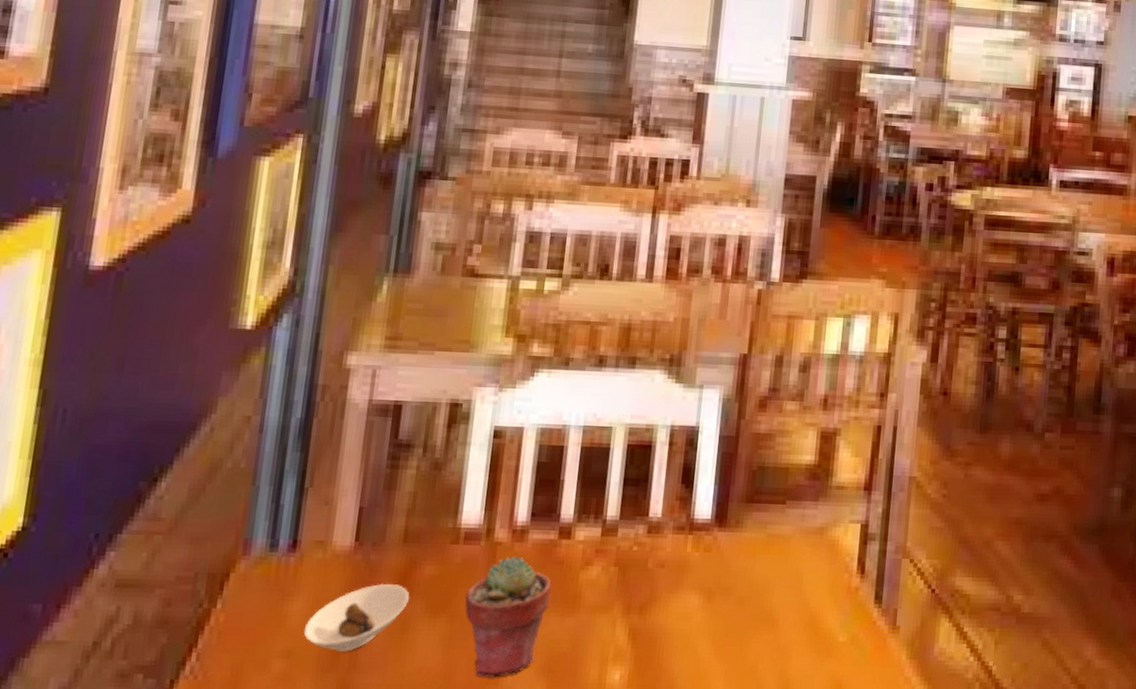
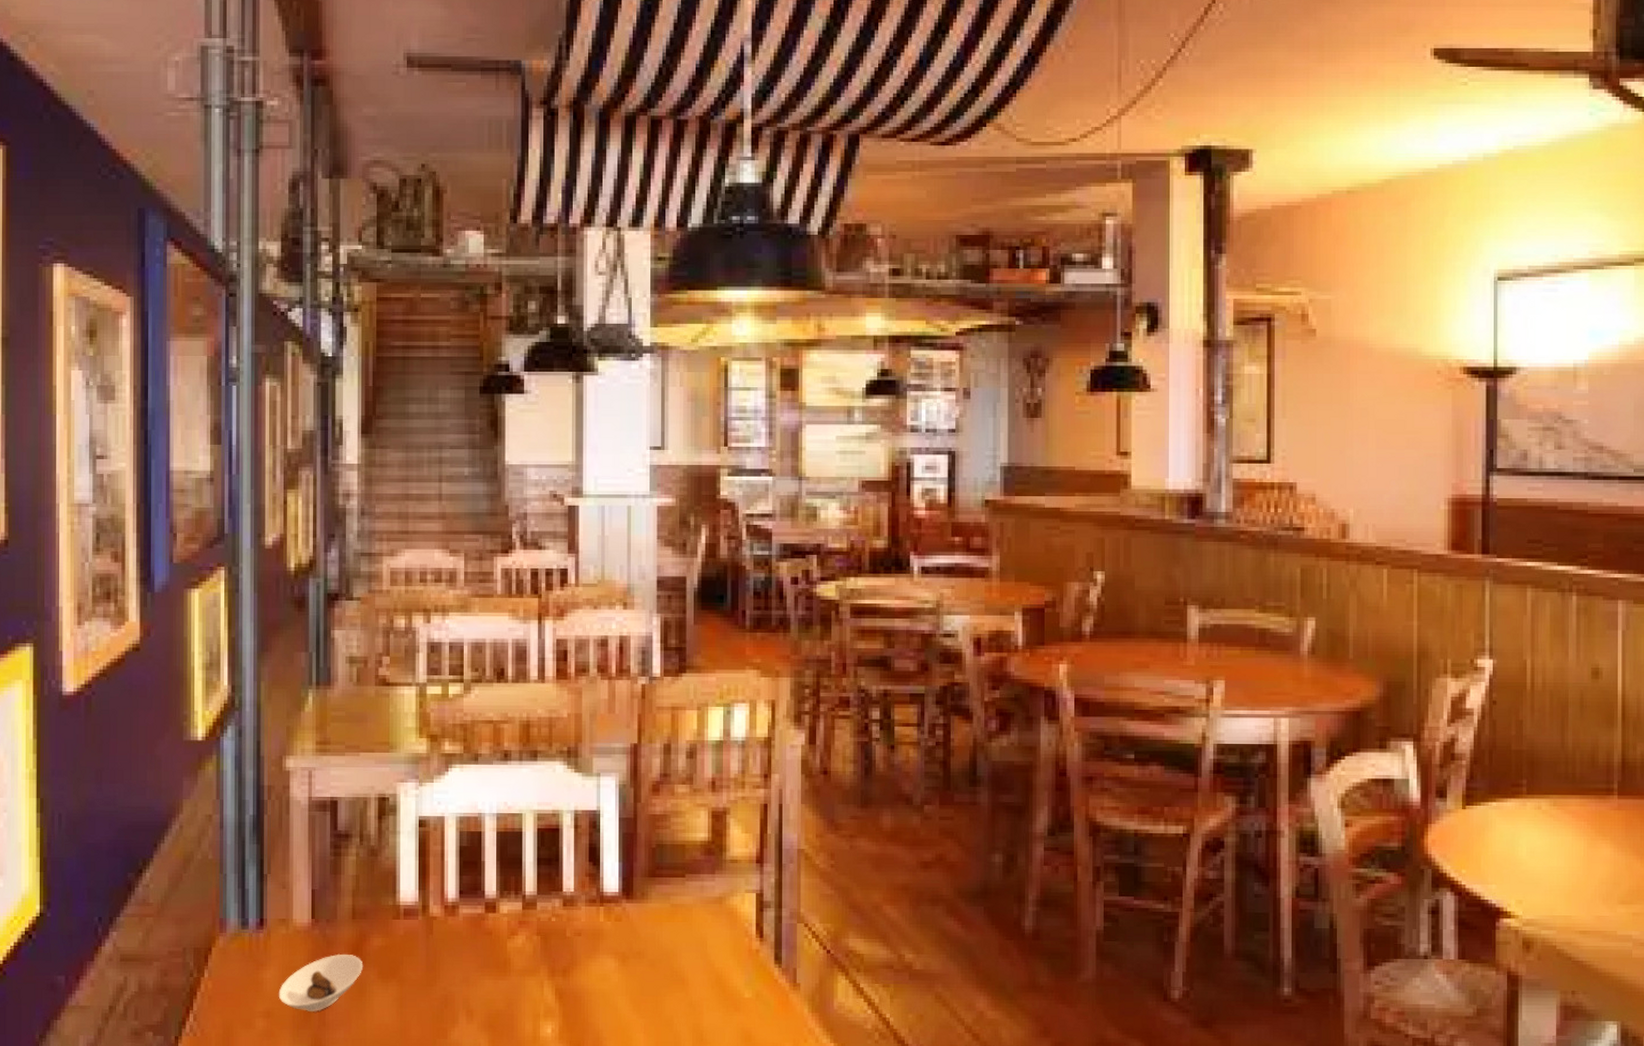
potted succulent: present [465,556,551,679] -> none [410,928,483,1033]

